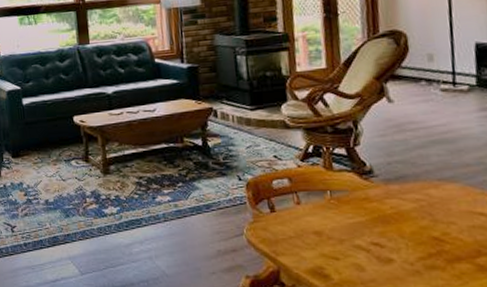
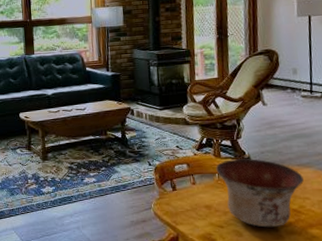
bowl: none [327,171,447,261] -> present [216,159,304,228]

